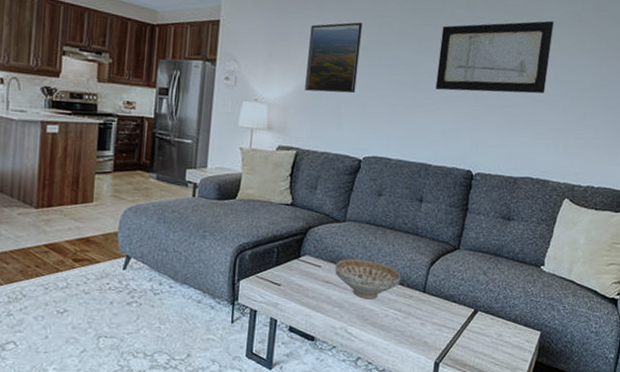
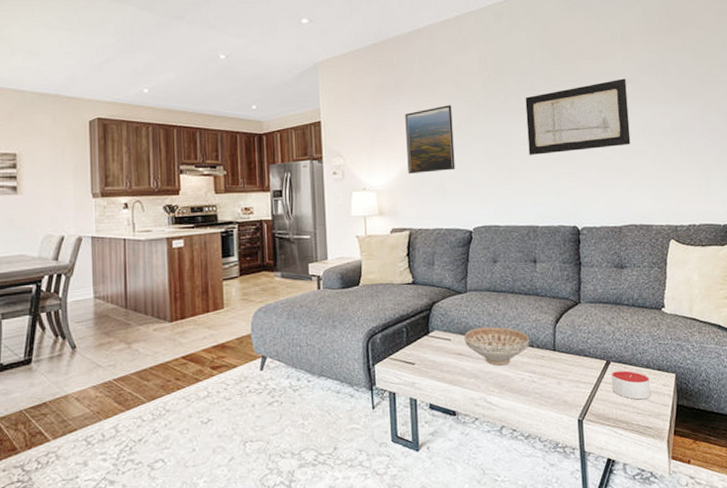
candle: none [474,319,515,352] -> present [611,368,651,400]

